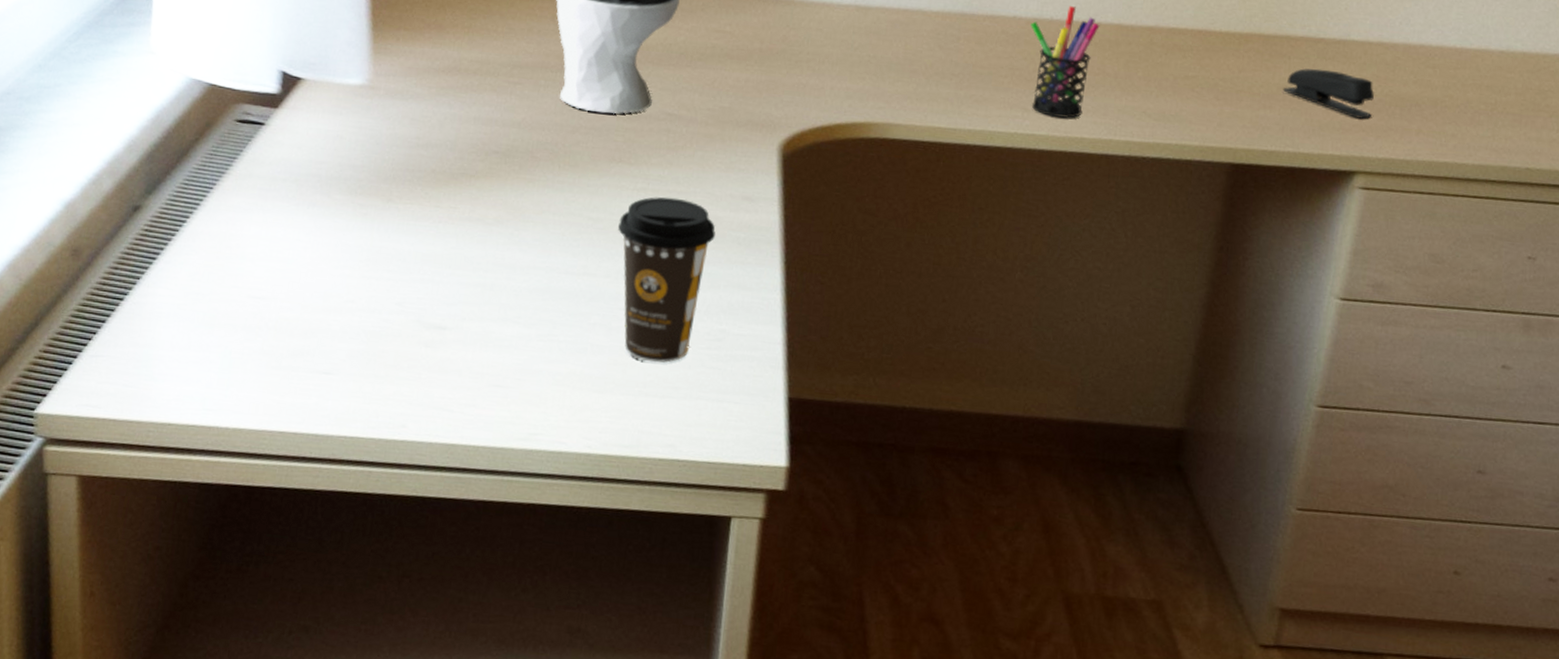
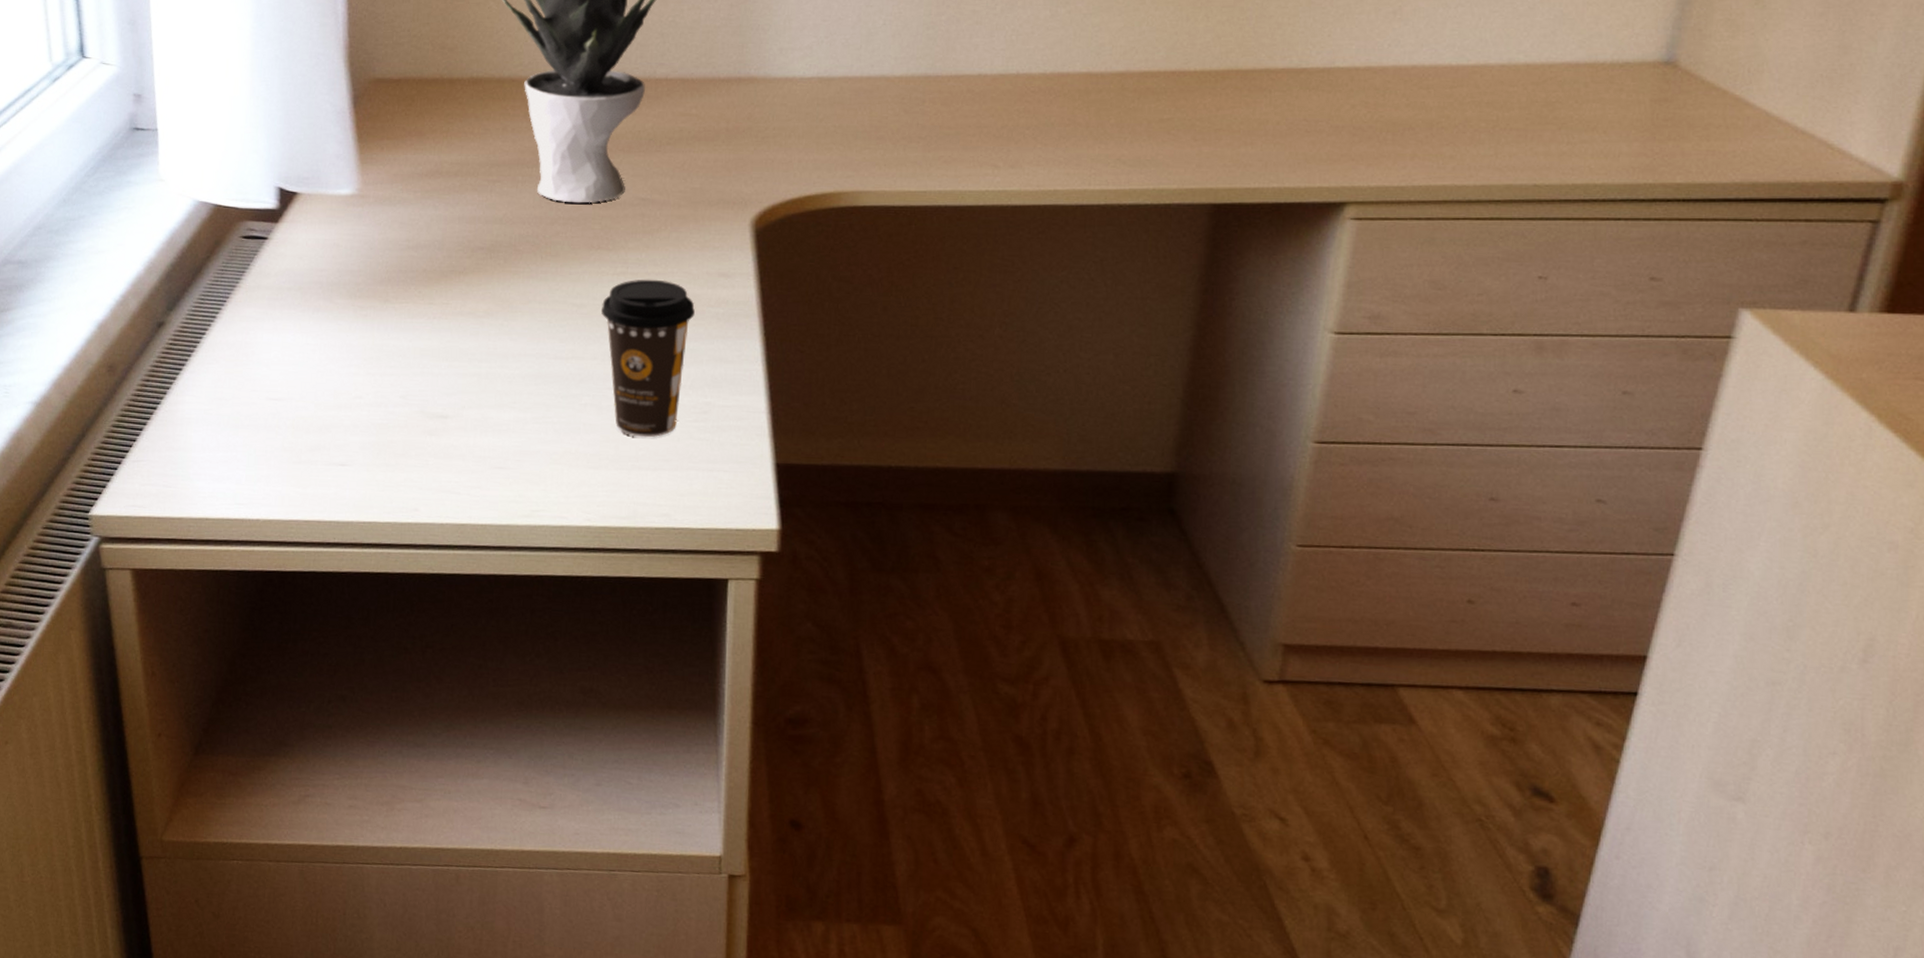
pen holder: present [1030,6,1100,118] -> none [996,59,1068,172]
stapler: present [1283,68,1374,119] -> none [1264,100,1363,148]

